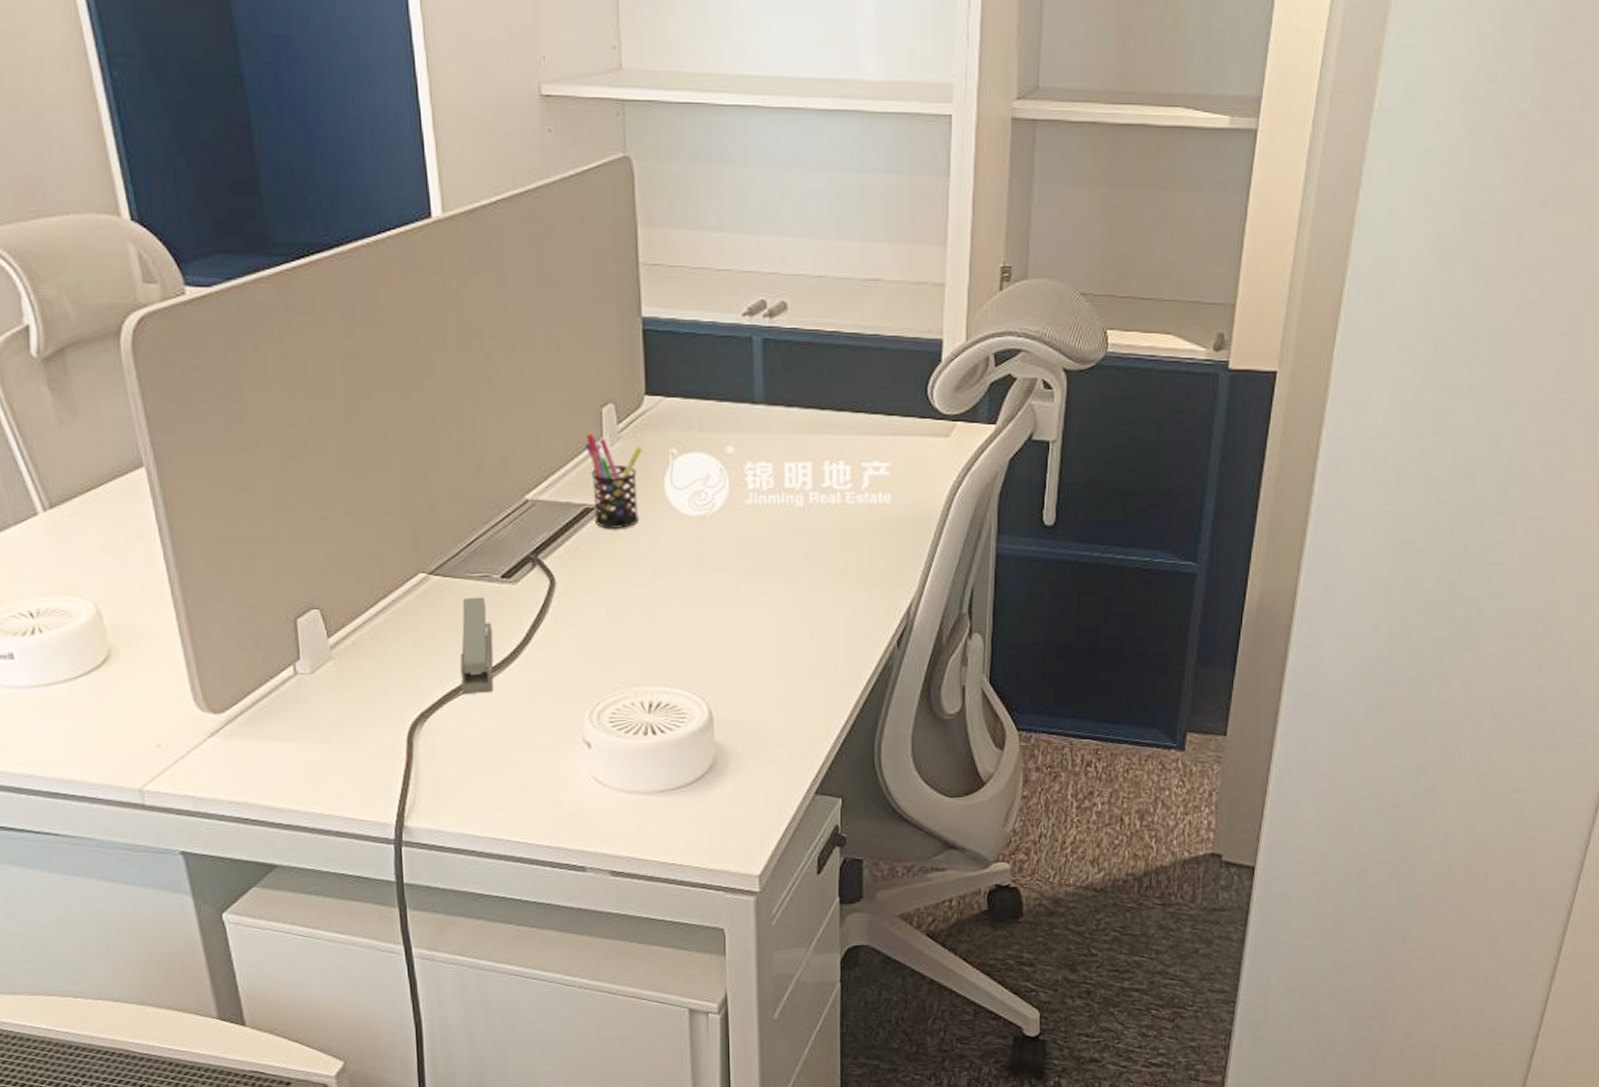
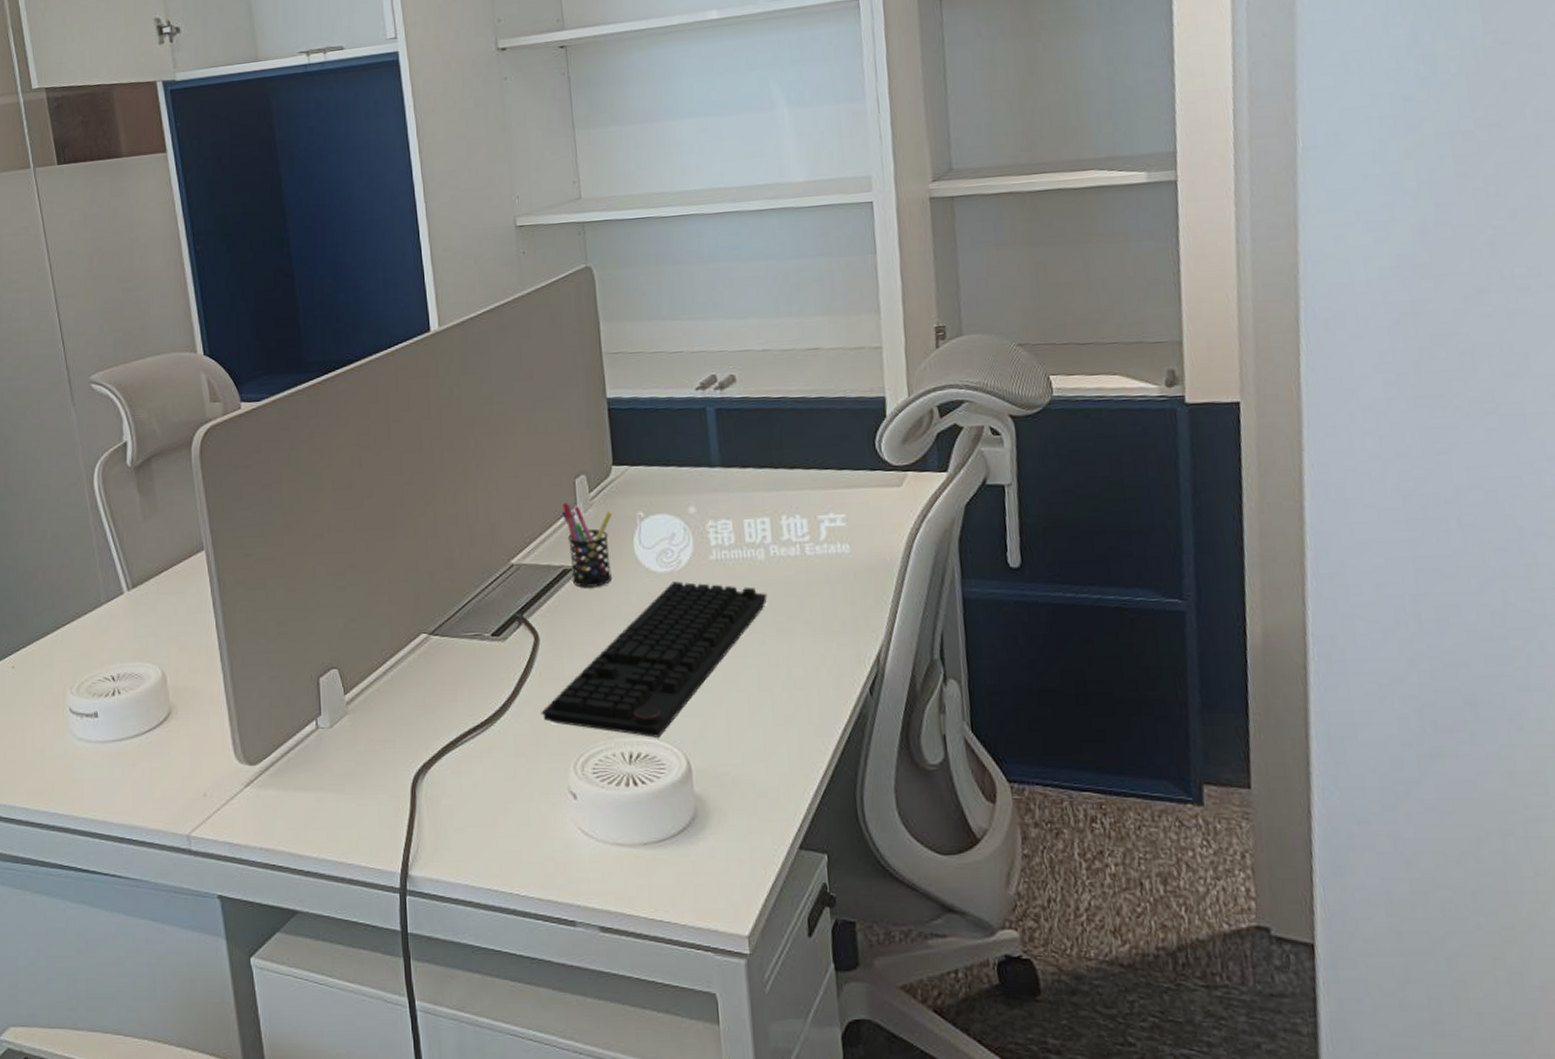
stapler: present [460,597,494,695] -> none [457,654,487,747]
keyboard: none [555,526,803,687] -> present [541,581,768,738]

